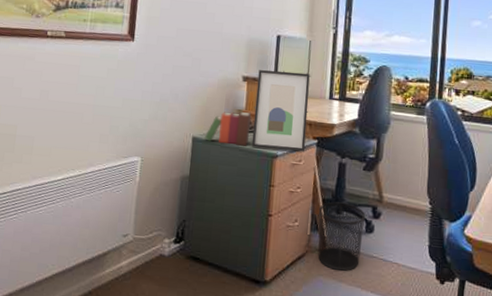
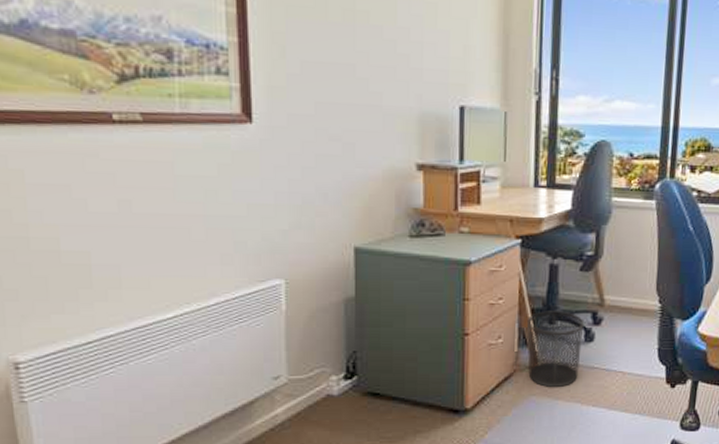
books: present [204,111,251,147] -> none [370,210,432,255]
picture frame: present [251,70,311,152] -> none [435,153,509,256]

